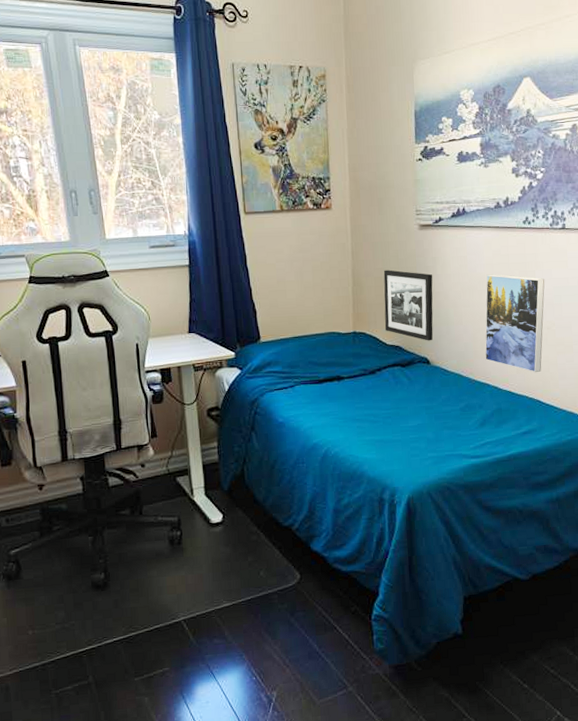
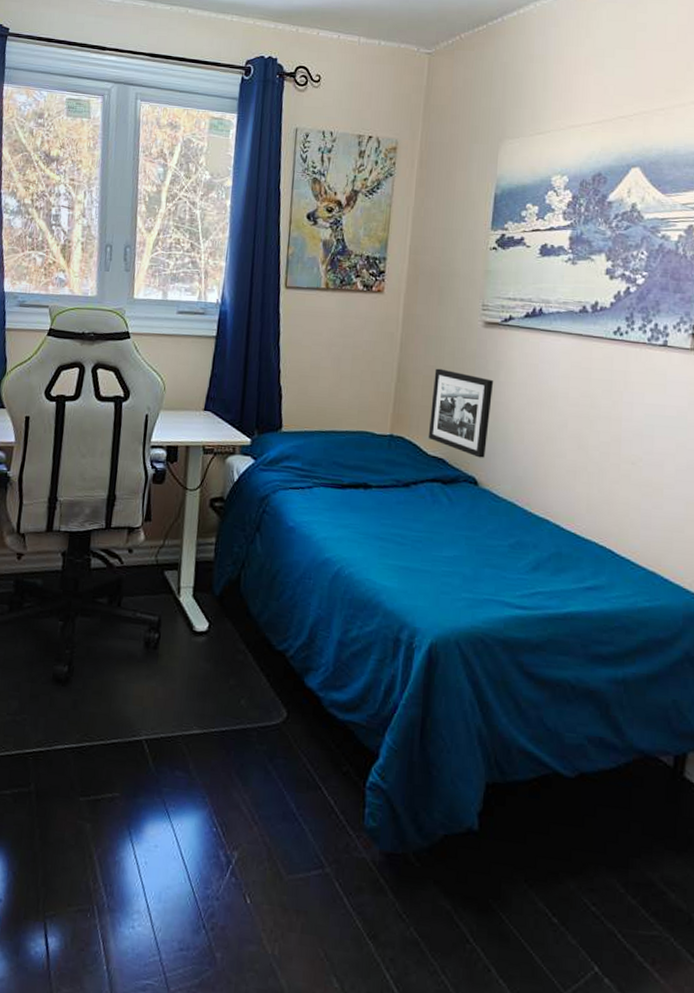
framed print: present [485,274,545,373] -> none [547,388,635,516]

